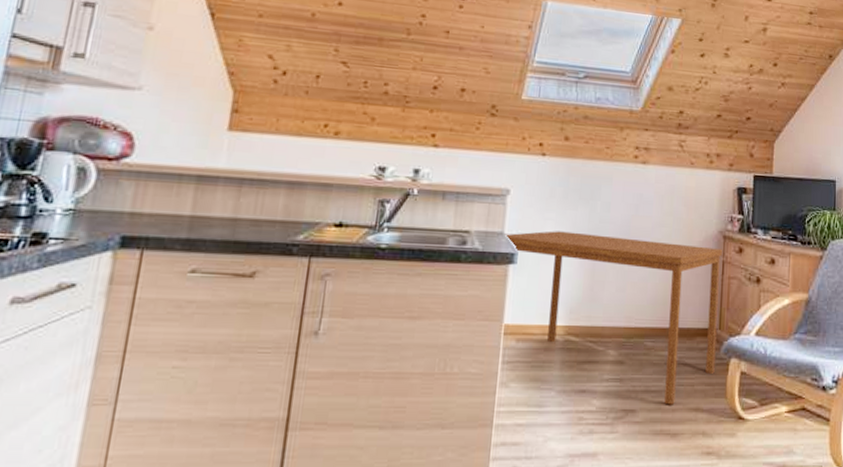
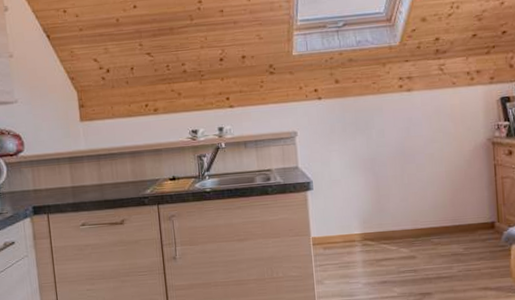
dining table: present [504,231,723,405] -> none [299,154,498,287]

